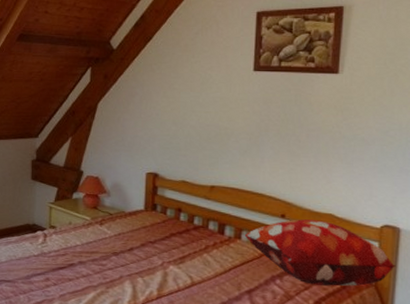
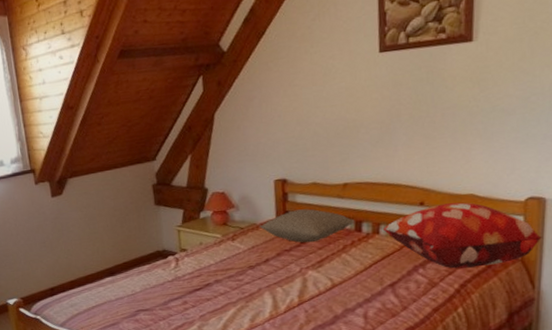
pillow: none [128,204,219,238] -> present [260,209,355,243]

